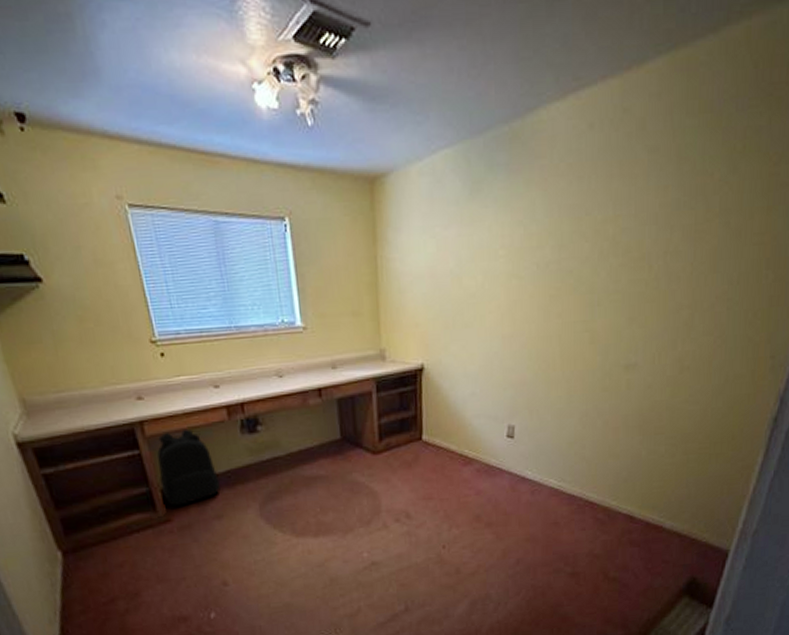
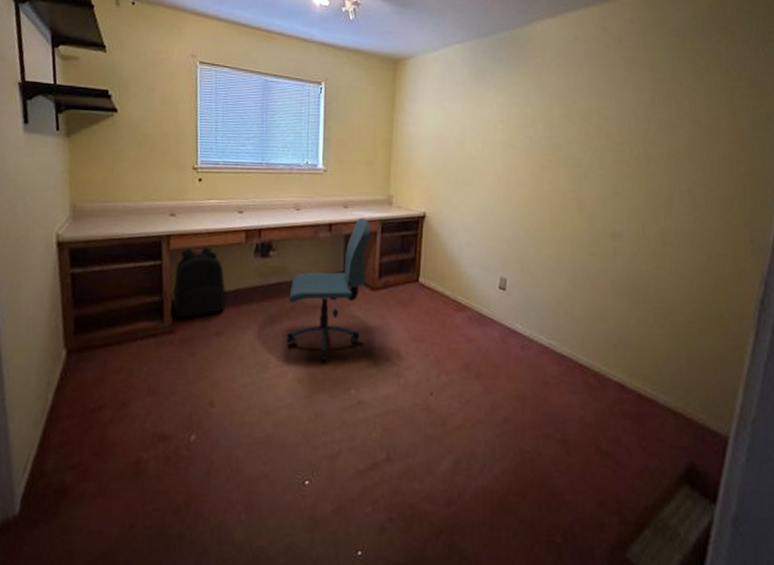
office chair: none [285,377,366,529] -> present [286,217,370,360]

